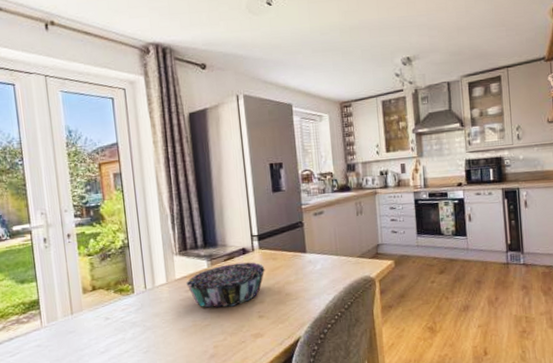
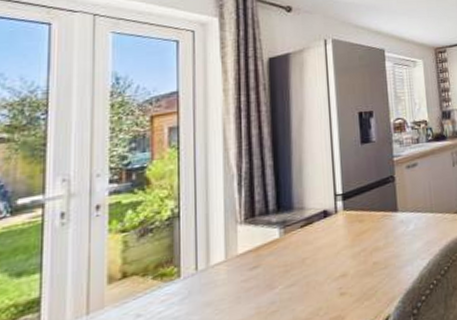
decorative bowl: present [186,262,265,308] -> none [251,226,350,289]

